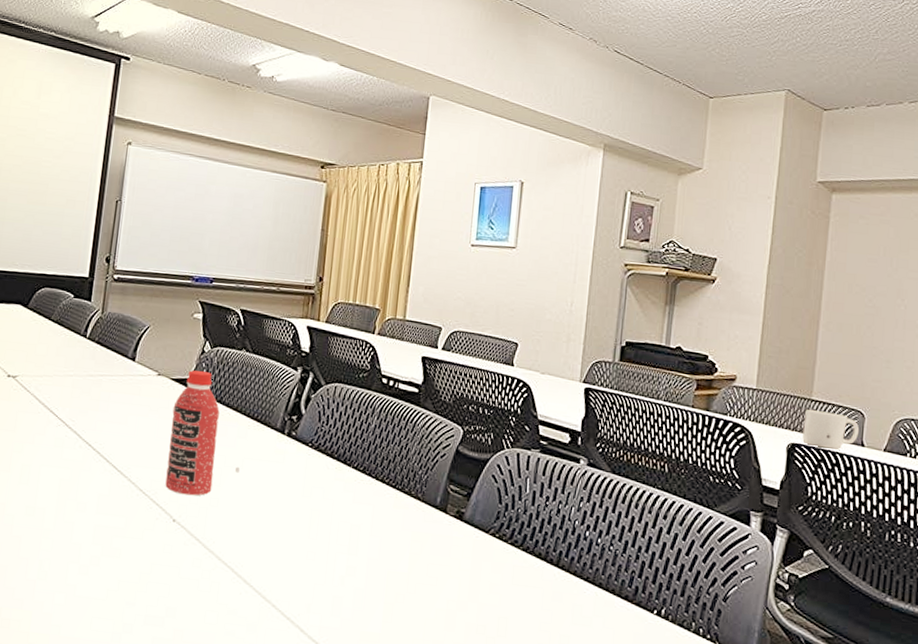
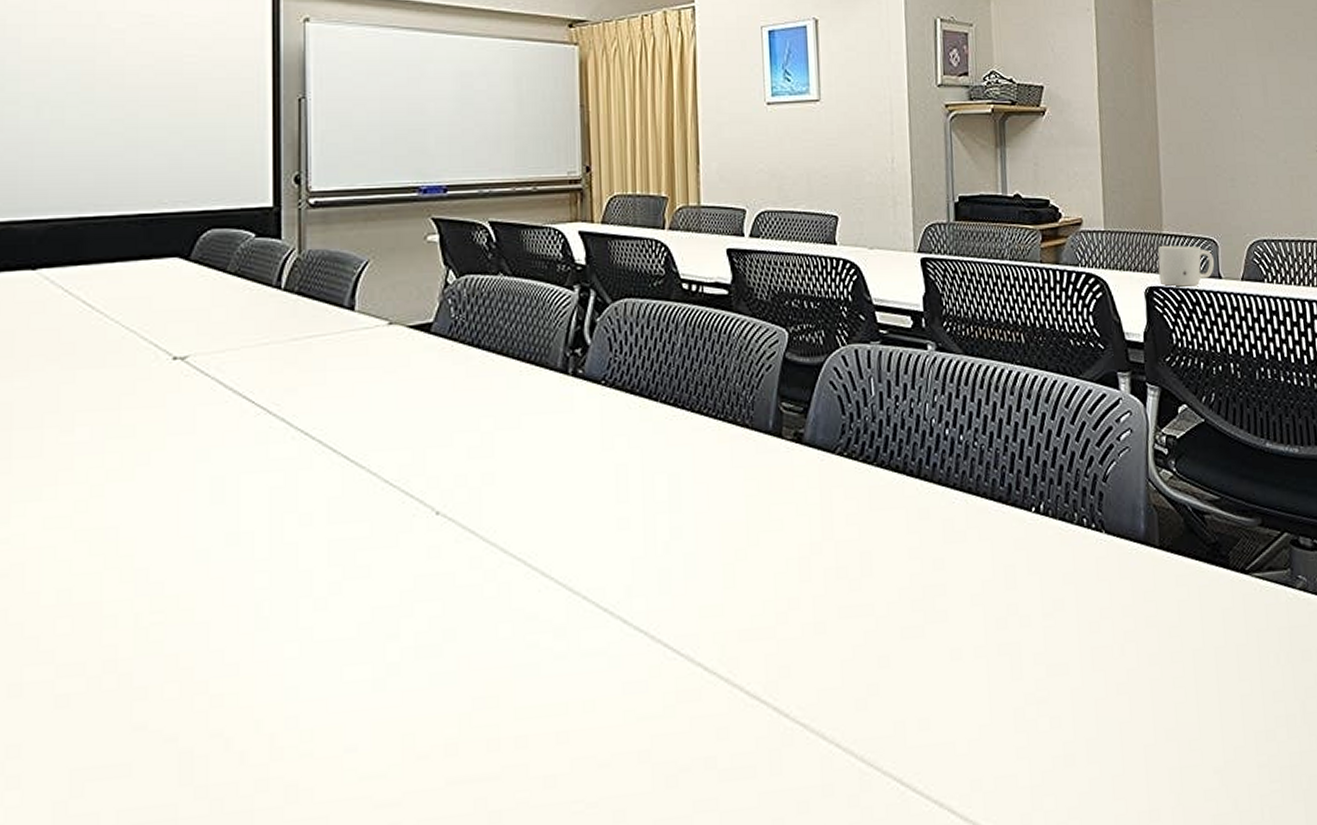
beverage bottle: present [165,370,240,496] -> none [416,309,516,477]

